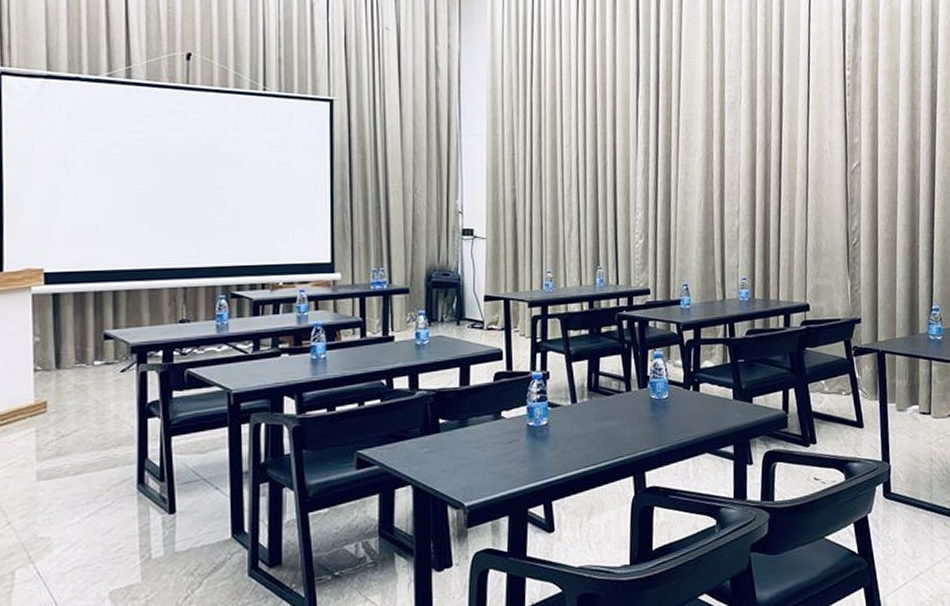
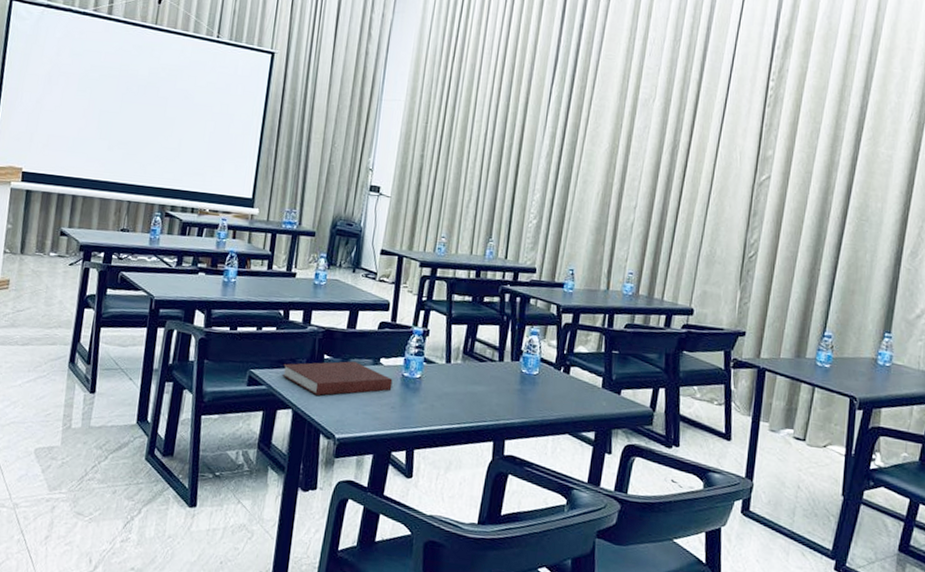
notebook: none [394,419,518,464] -> present [282,361,393,396]

